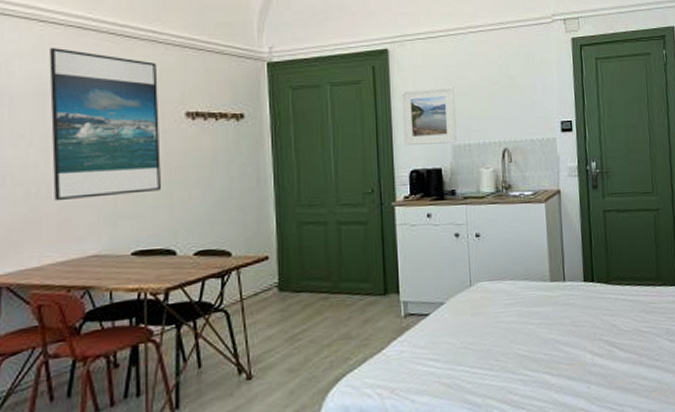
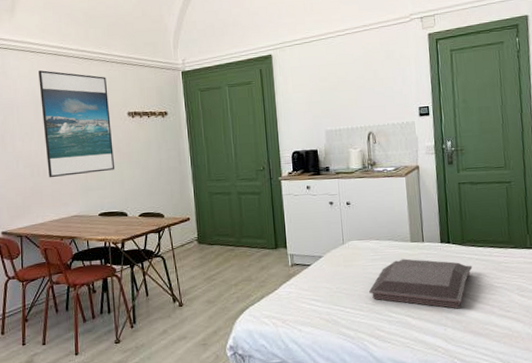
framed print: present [402,86,457,145] -> none [284,82,330,132]
serving tray: none [501,302,619,361] -> present [369,258,473,309]

